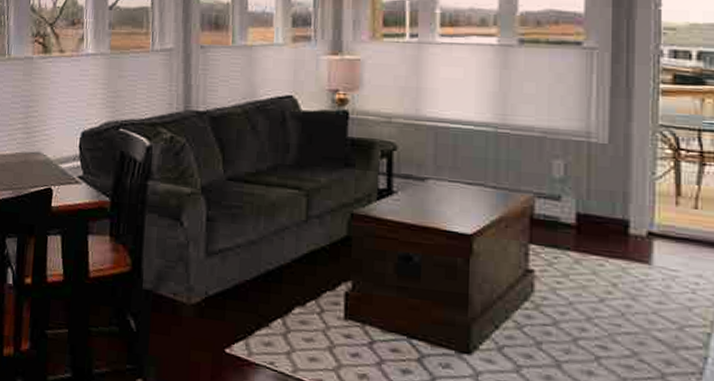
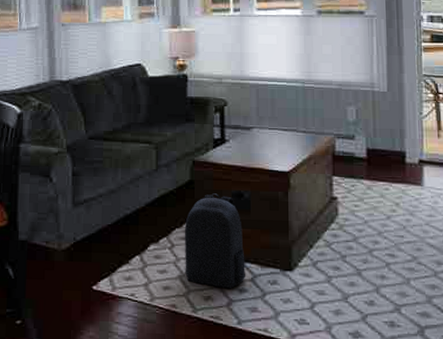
backpack: none [336,253,412,368] -> present [184,193,246,289]

